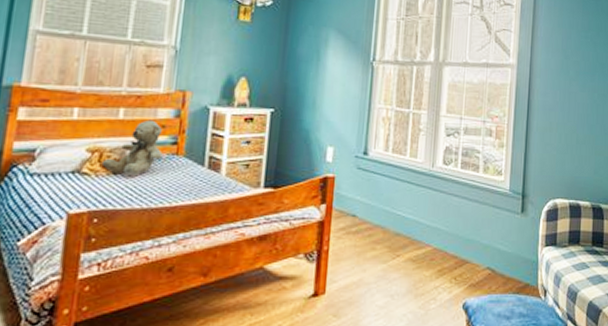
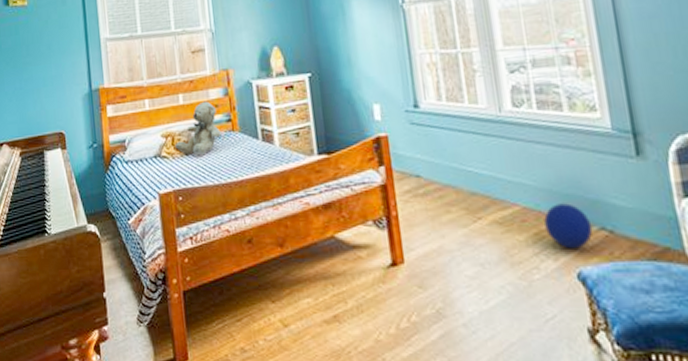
ball: none [447,246,481,284] -> present [544,203,593,249]

